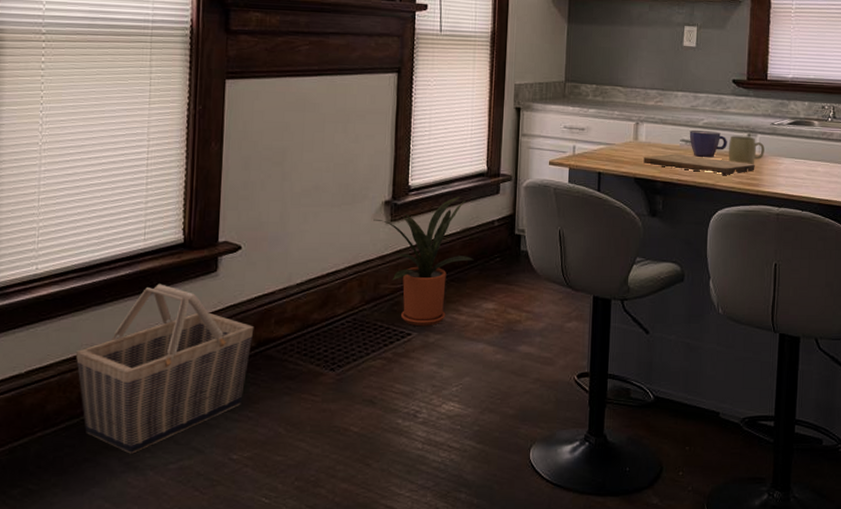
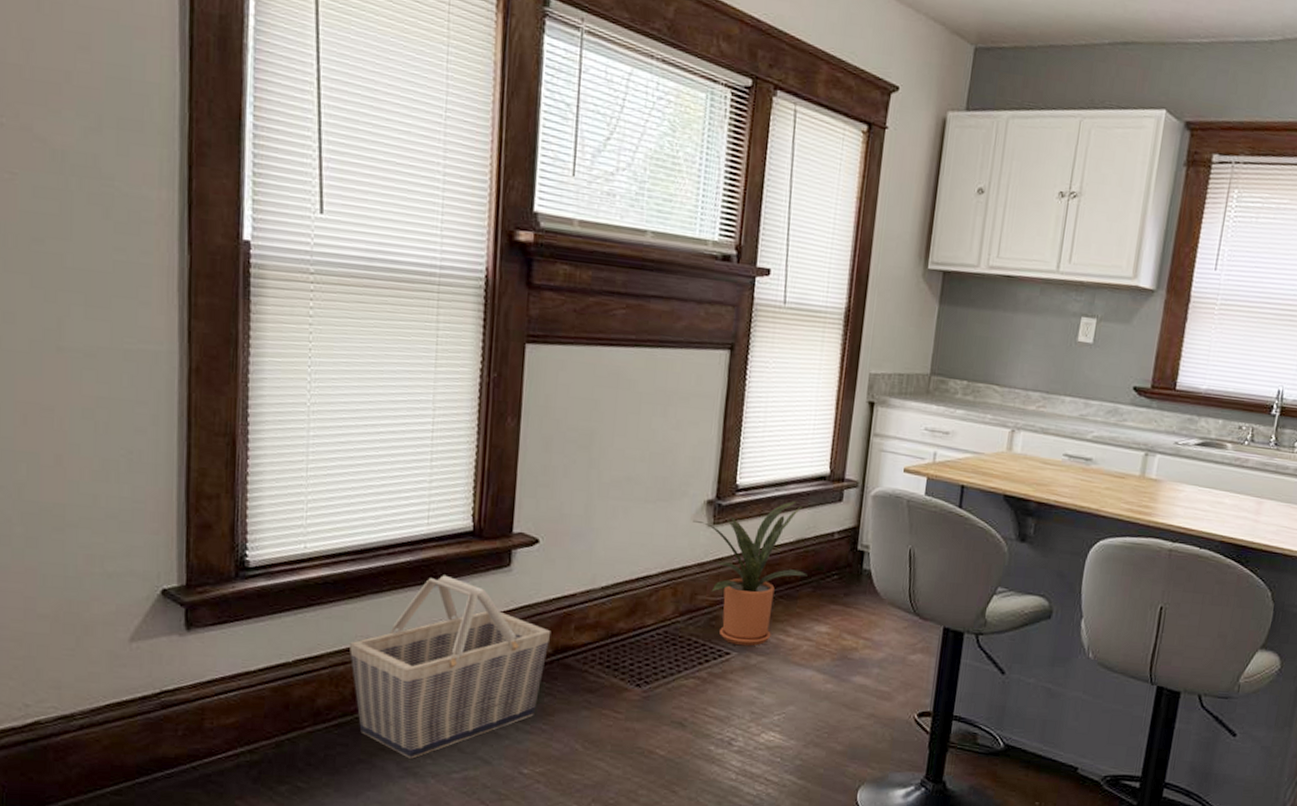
cutting board: present [644,153,755,175] -> none [1016,470,1150,500]
cup: present [689,129,728,157] -> none [1074,443,1120,478]
mug: present [728,136,765,165] -> none [1118,453,1164,491]

